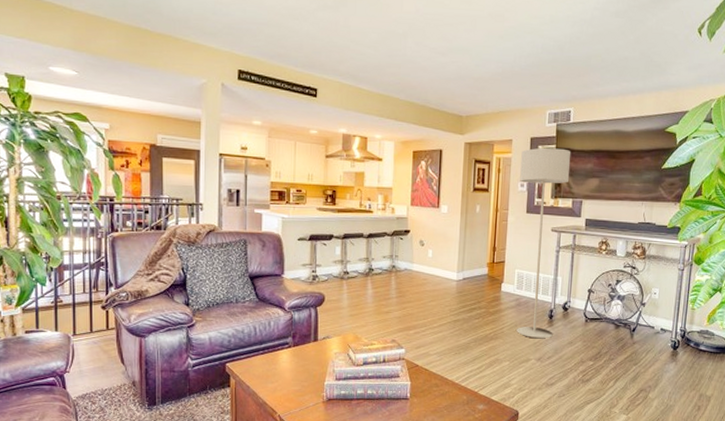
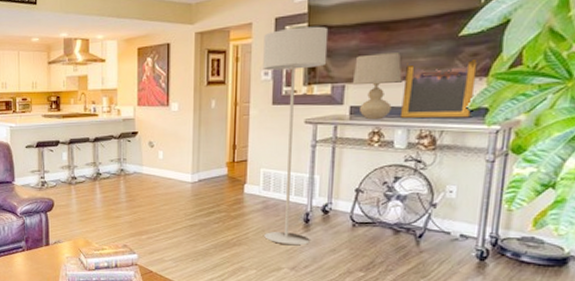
table lamp: none [587,176,623,232] -> present [352,53,402,120]
picture frame: none [622,186,674,234] -> present [401,60,478,119]

